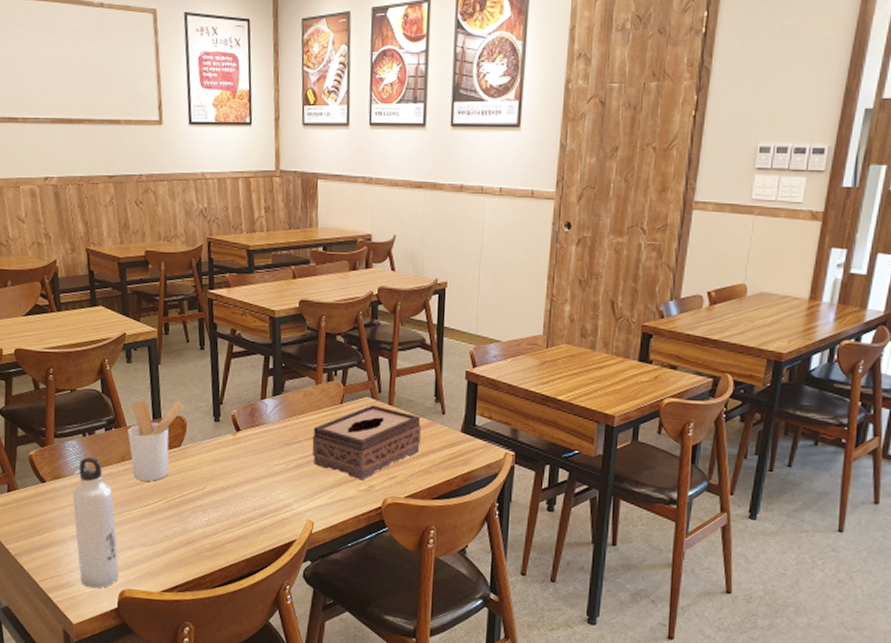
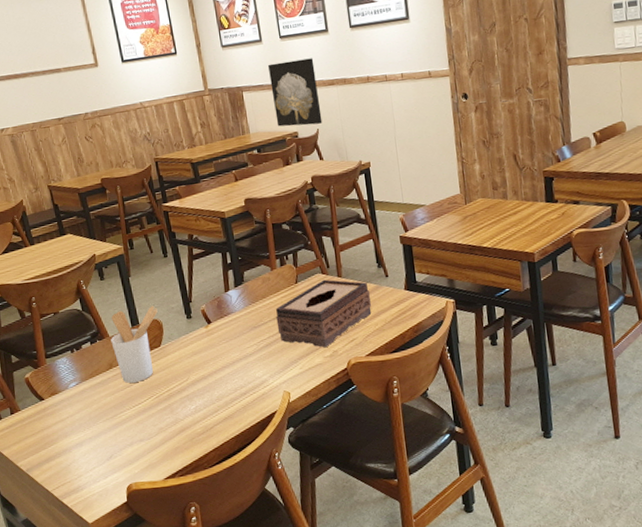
water bottle: present [72,457,119,589] -> none [70,370,124,488]
wall art: none [350,153,404,229] -> present [268,58,323,127]

